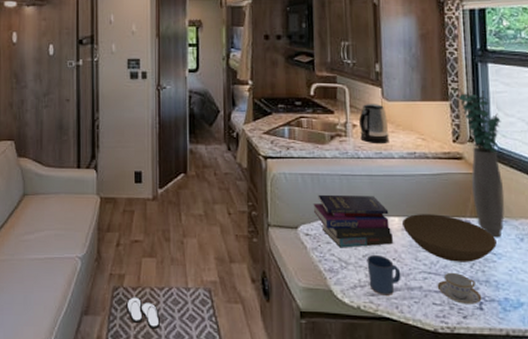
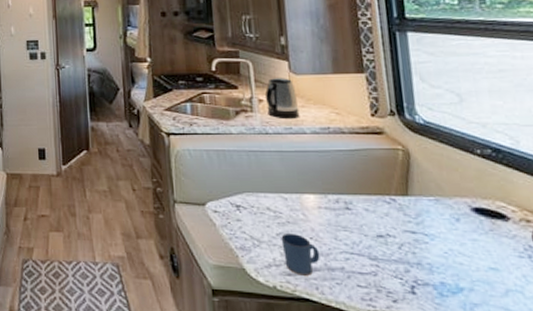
slippers: present [126,297,160,328] -> none [36,270,70,301]
books: present [313,194,393,248] -> none [220,171,309,226]
bowl: present [403,214,497,262] -> none [318,191,428,243]
teacup: present [437,273,482,305] -> none [361,254,414,289]
vase: present [457,88,505,237] -> none [373,59,436,216]

